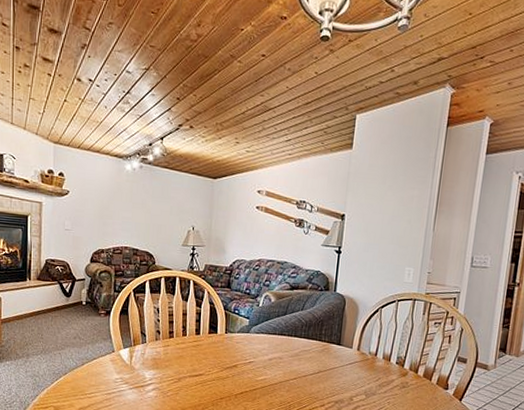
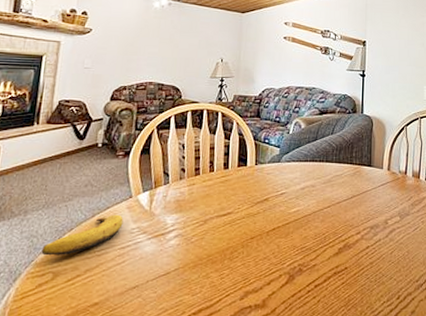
banana: none [43,365,108,394] -> present [41,214,124,256]

